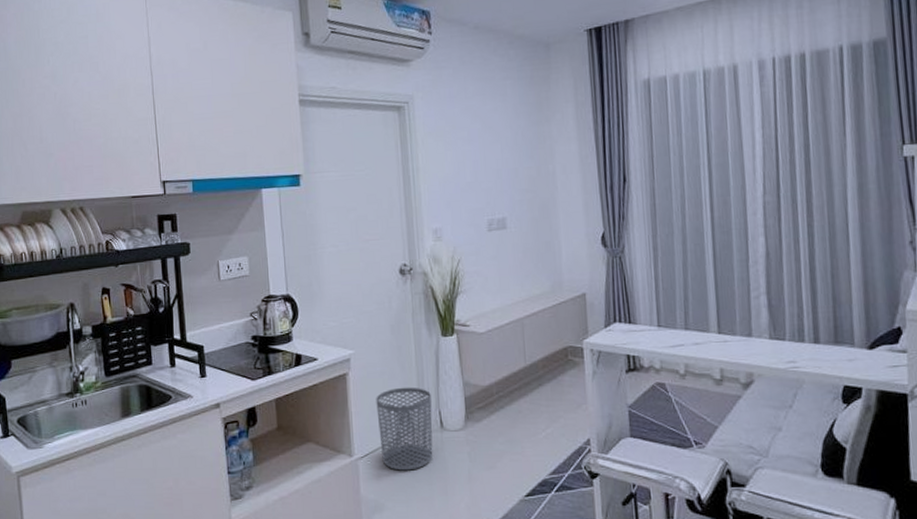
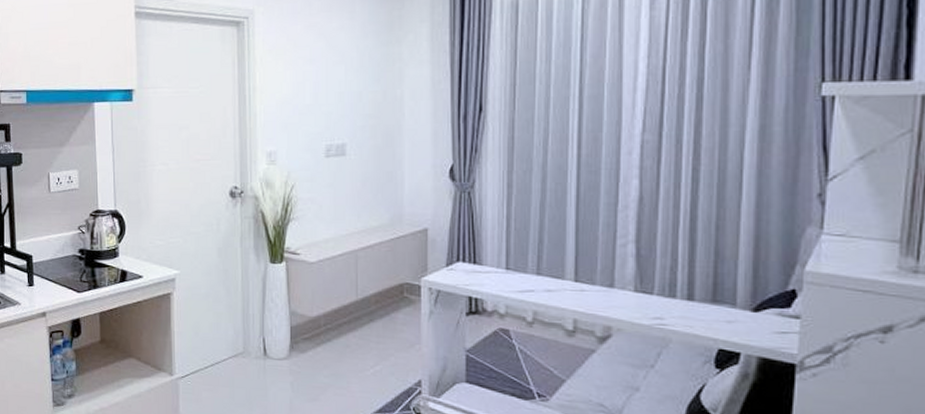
waste bin: present [376,387,433,471] -> none [199,311,256,395]

